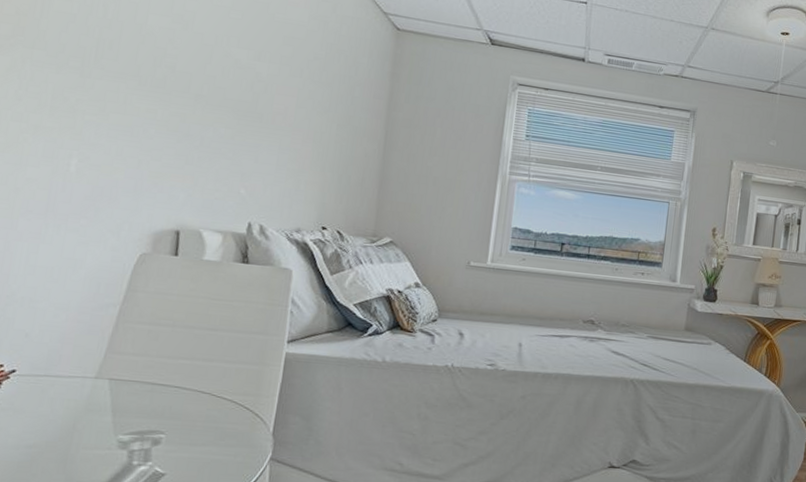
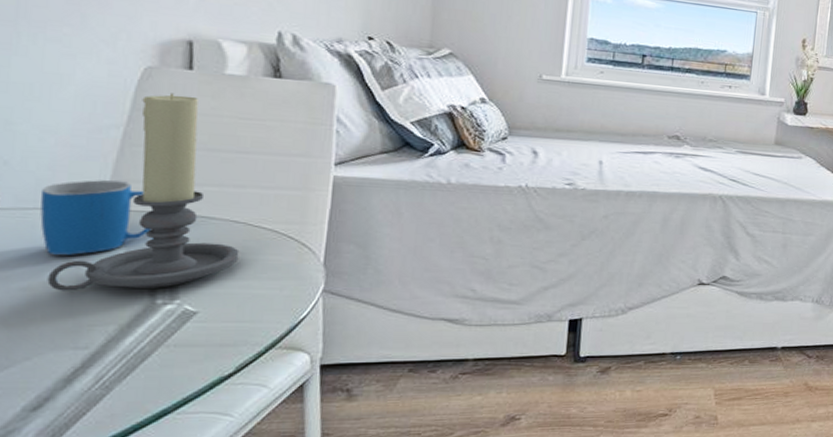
mug: none [48,351,133,419] -> present [40,179,150,256]
candle holder: none [49,276,204,451] -> present [47,93,240,291]

